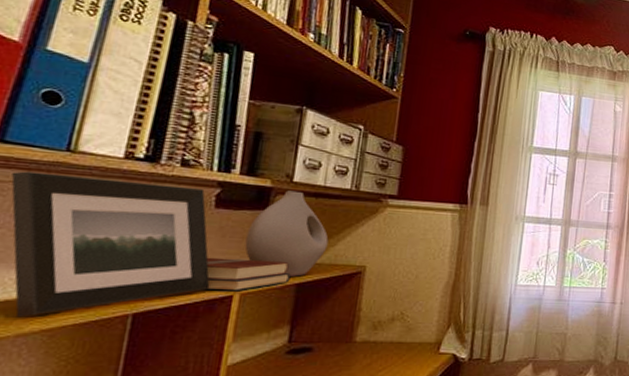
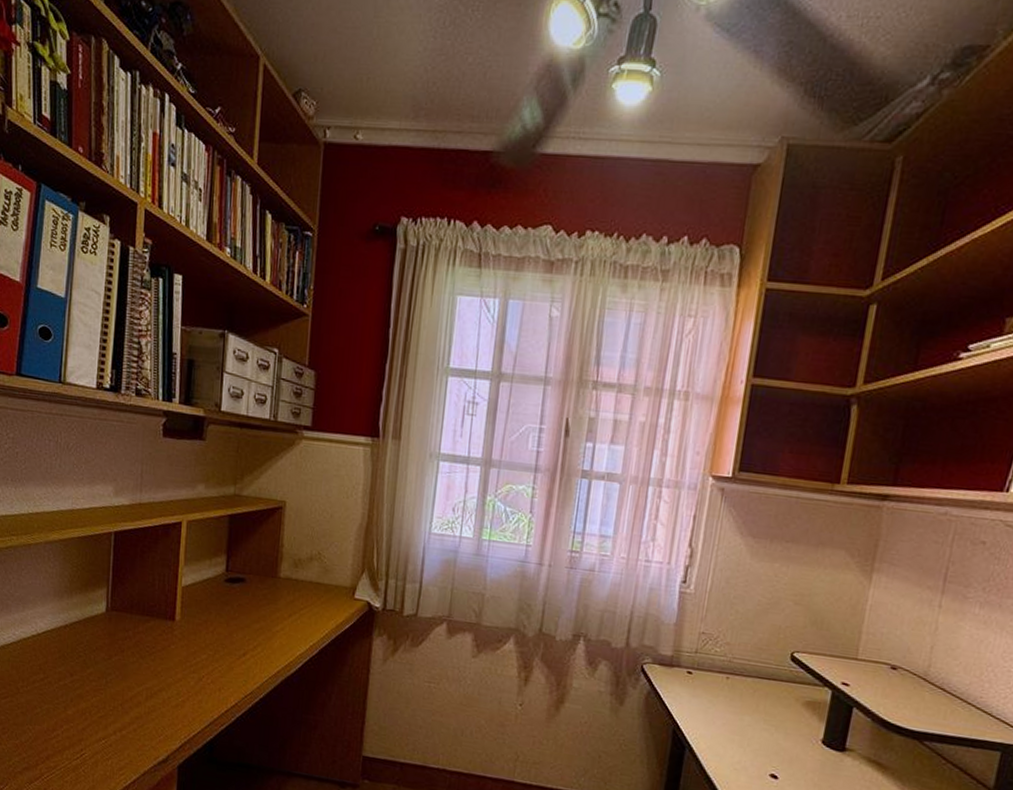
picture frame: present [11,171,210,318] -> none [29,401,165,528]
books: present [205,257,291,291] -> none [160,484,224,519]
vase: present [244,190,329,278] -> none [187,420,253,509]

